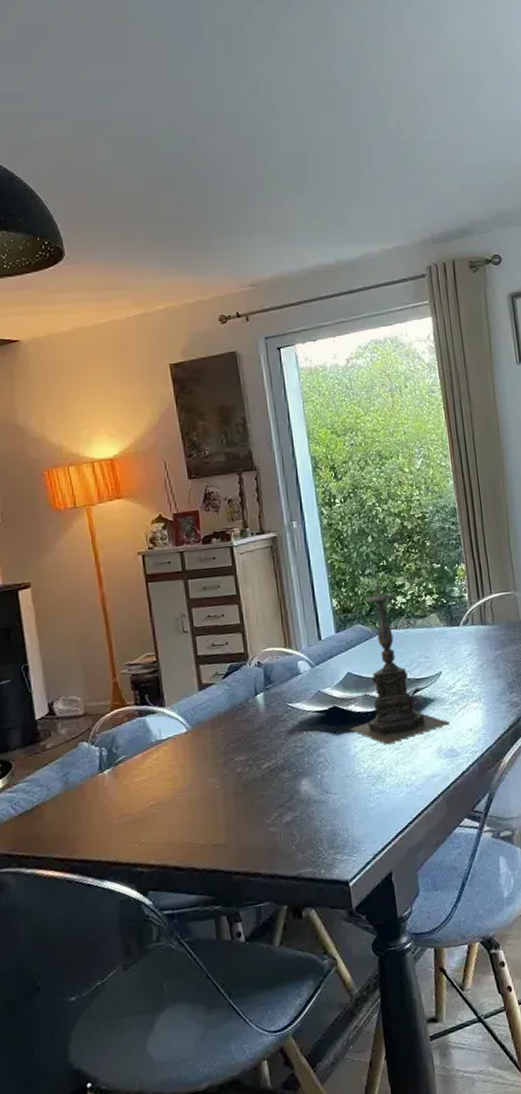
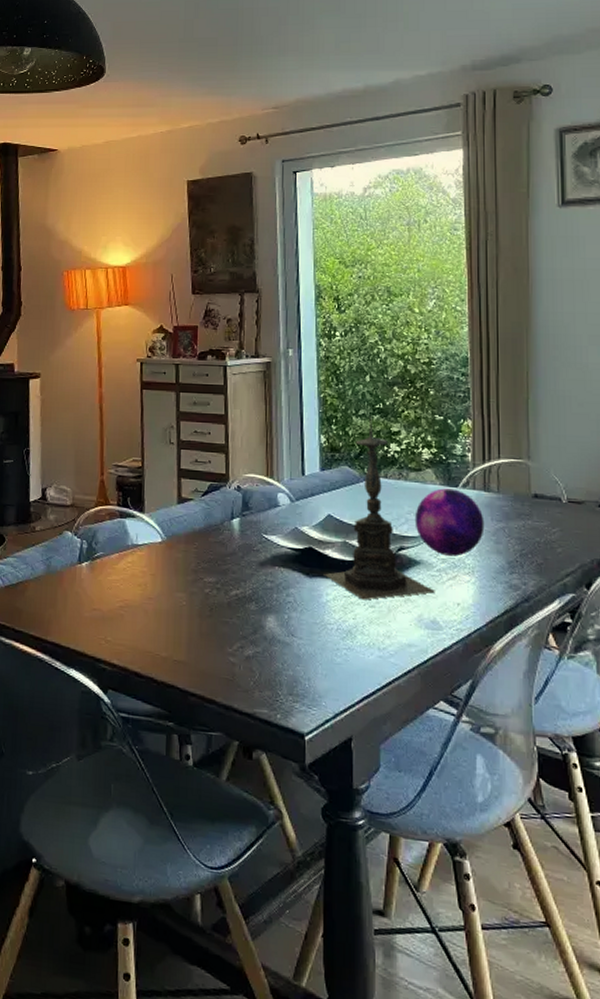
decorative orb: none [425,627,486,689] -> present [415,488,485,557]

